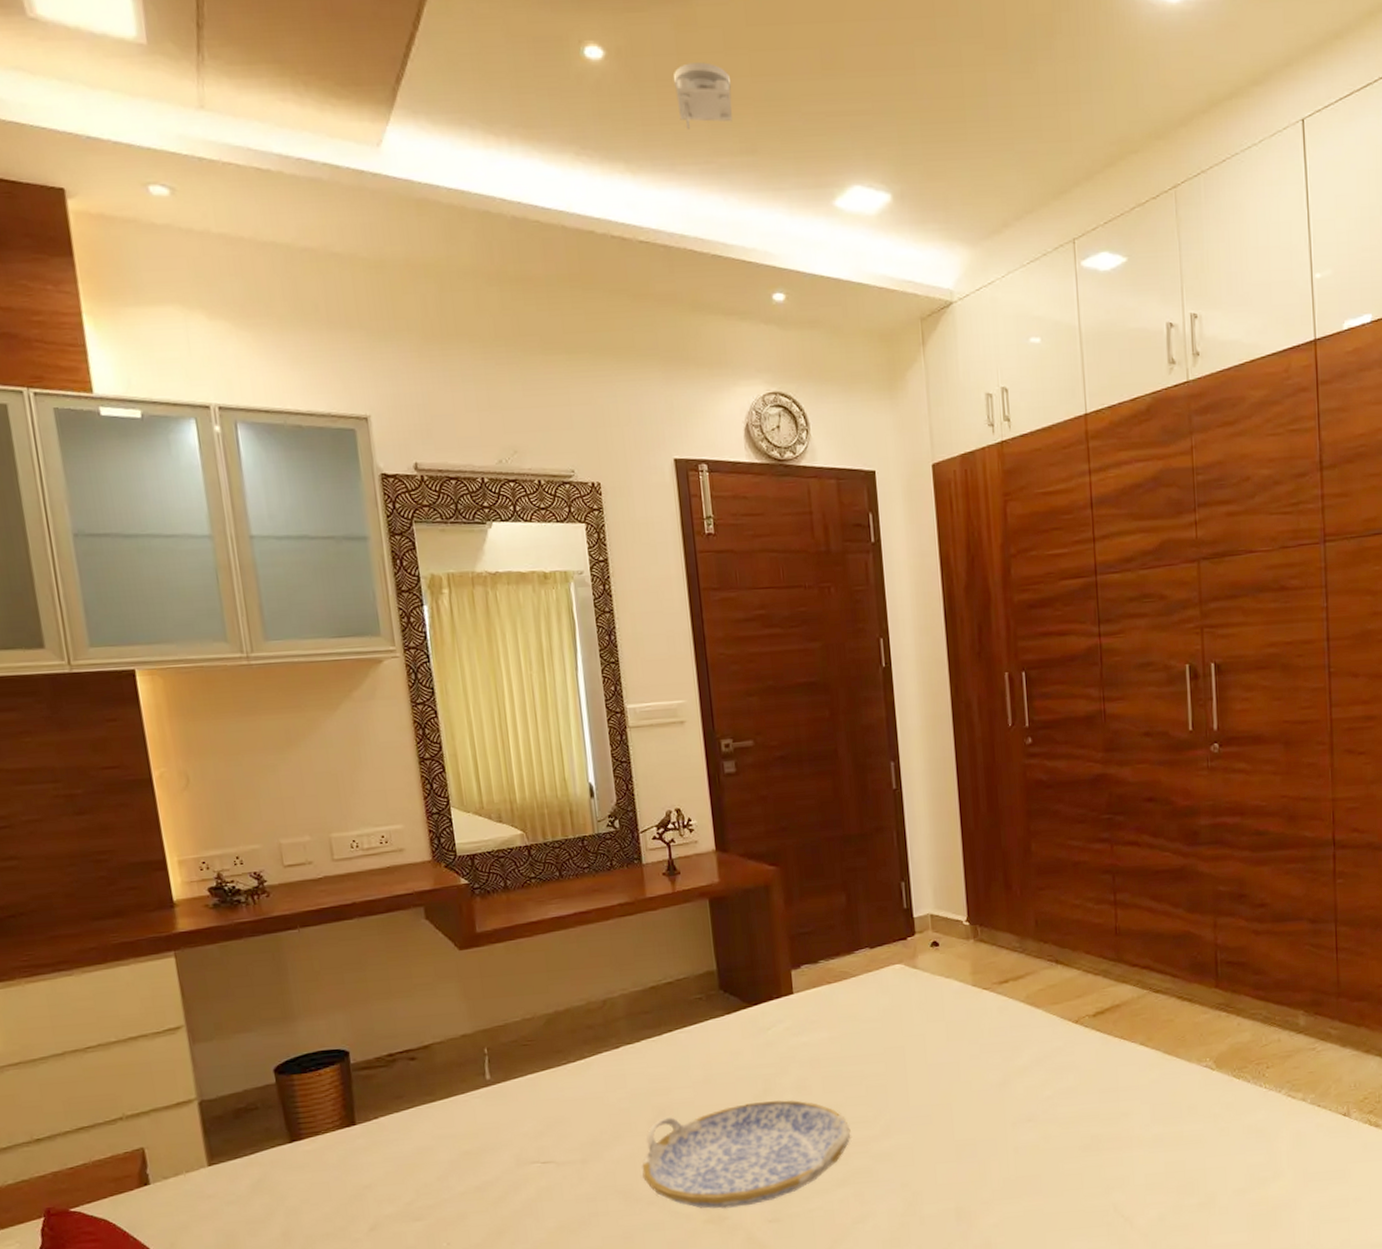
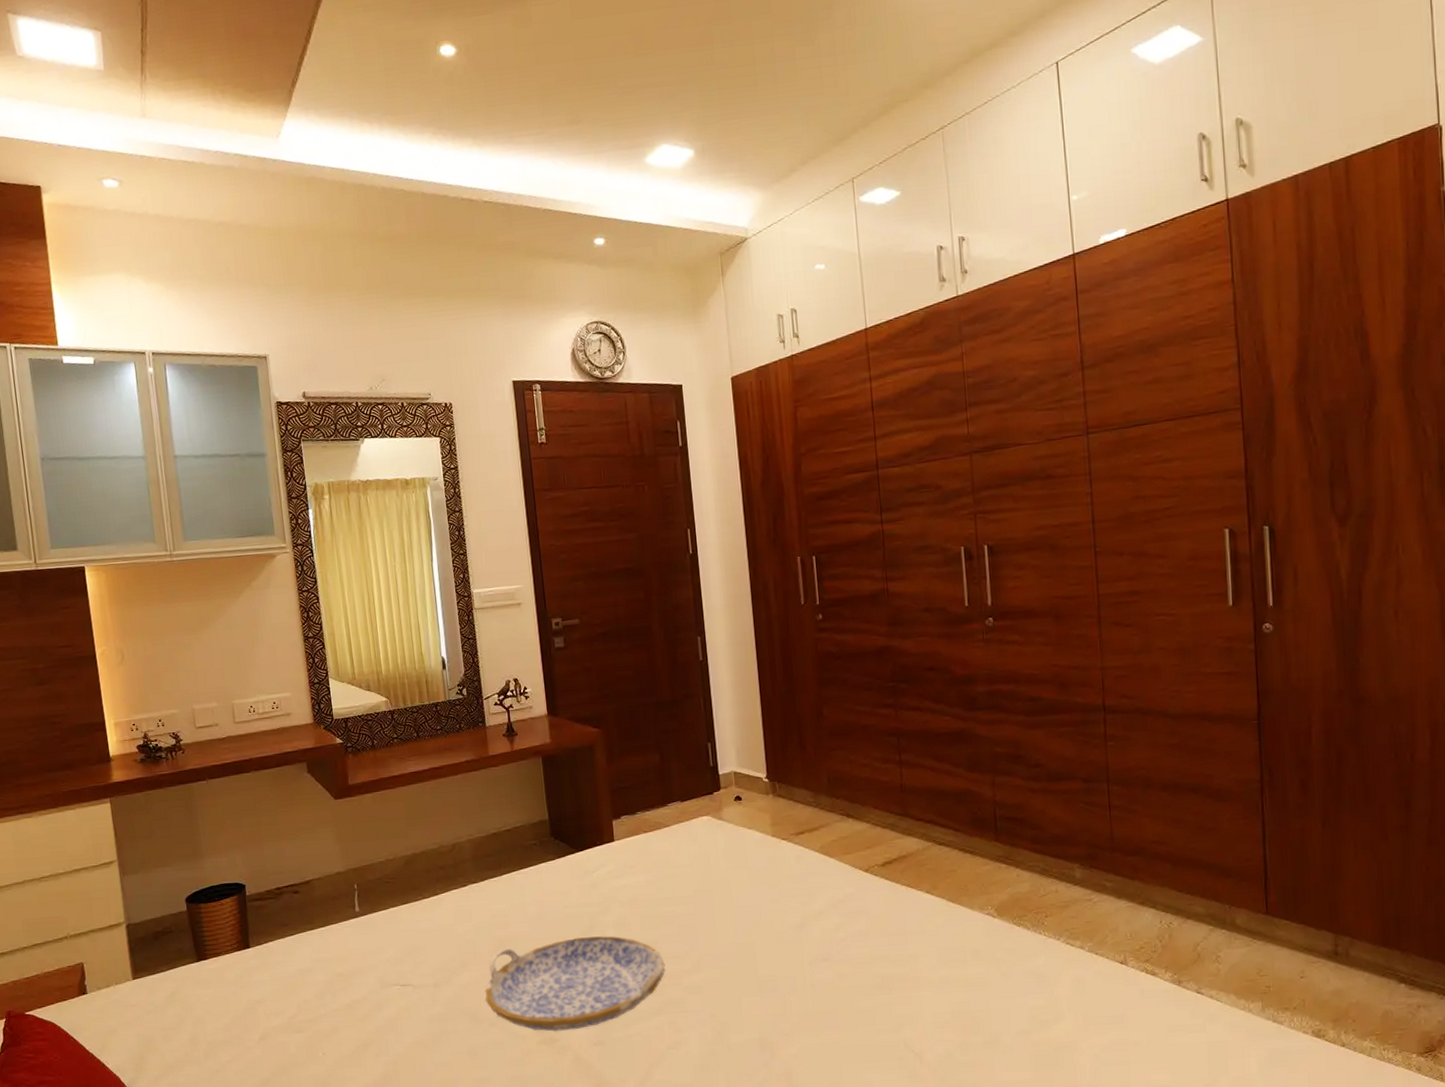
smoke detector: present [674,62,733,129] -> none [512,51,561,107]

